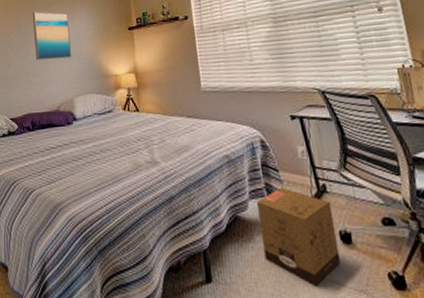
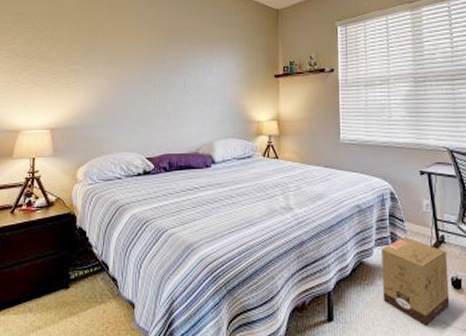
wall art: present [33,11,72,61] -> none [177,50,216,101]

